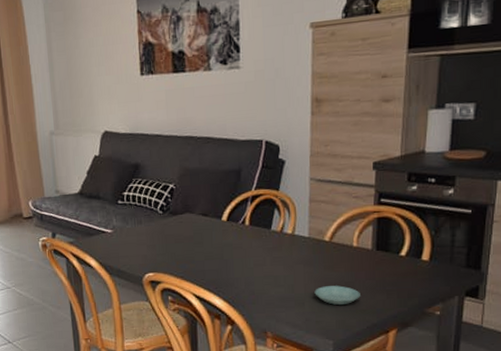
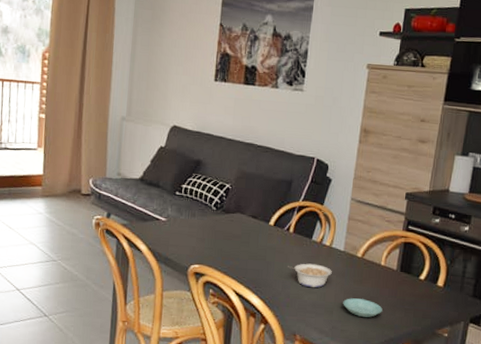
legume: none [248,255,298,281] -> present [288,263,332,288]

